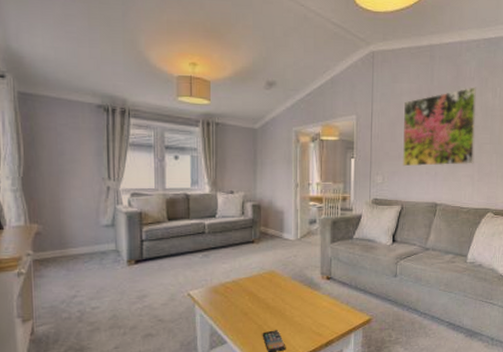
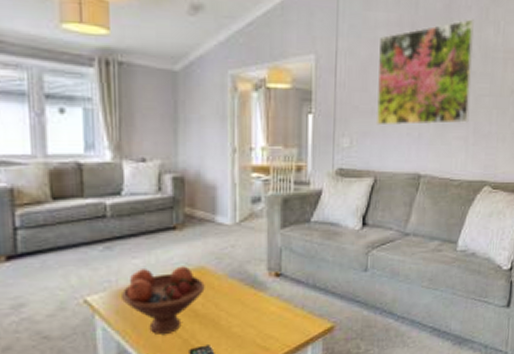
fruit bowl: none [215,270,274,321] -> present [122,266,205,334]

